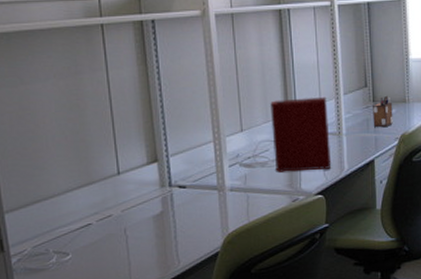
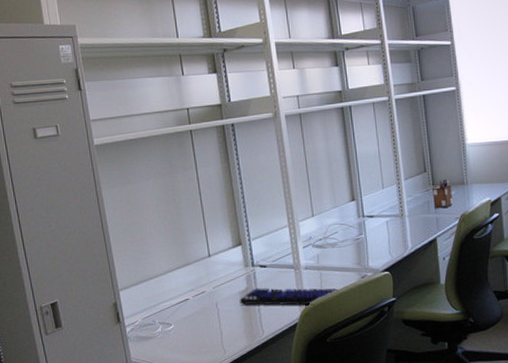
keyboard: none [152,212,267,233] -> present [239,288,339,306]
binder: present [270,96,332,172] -> none [337,182,396,252]

